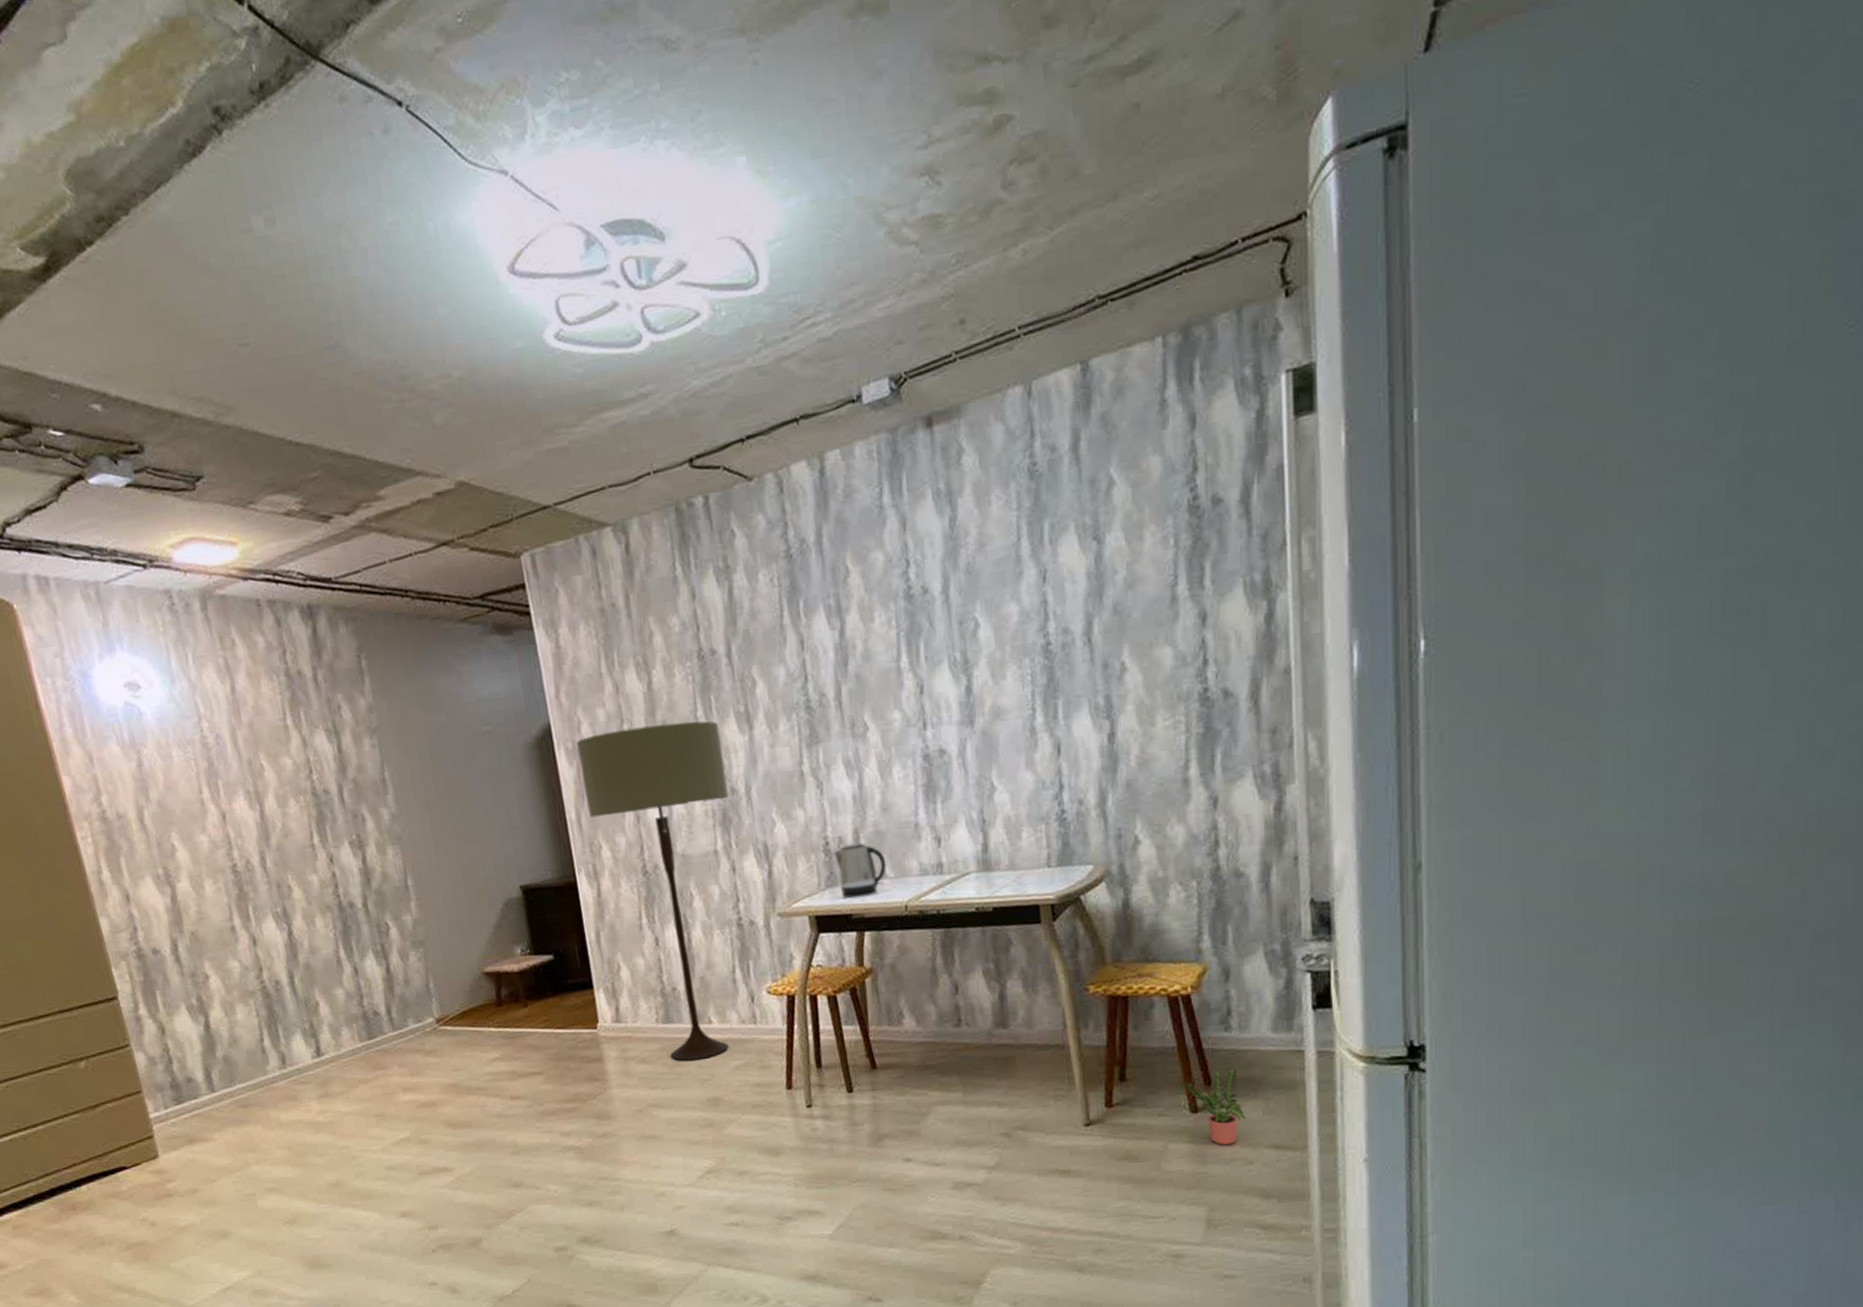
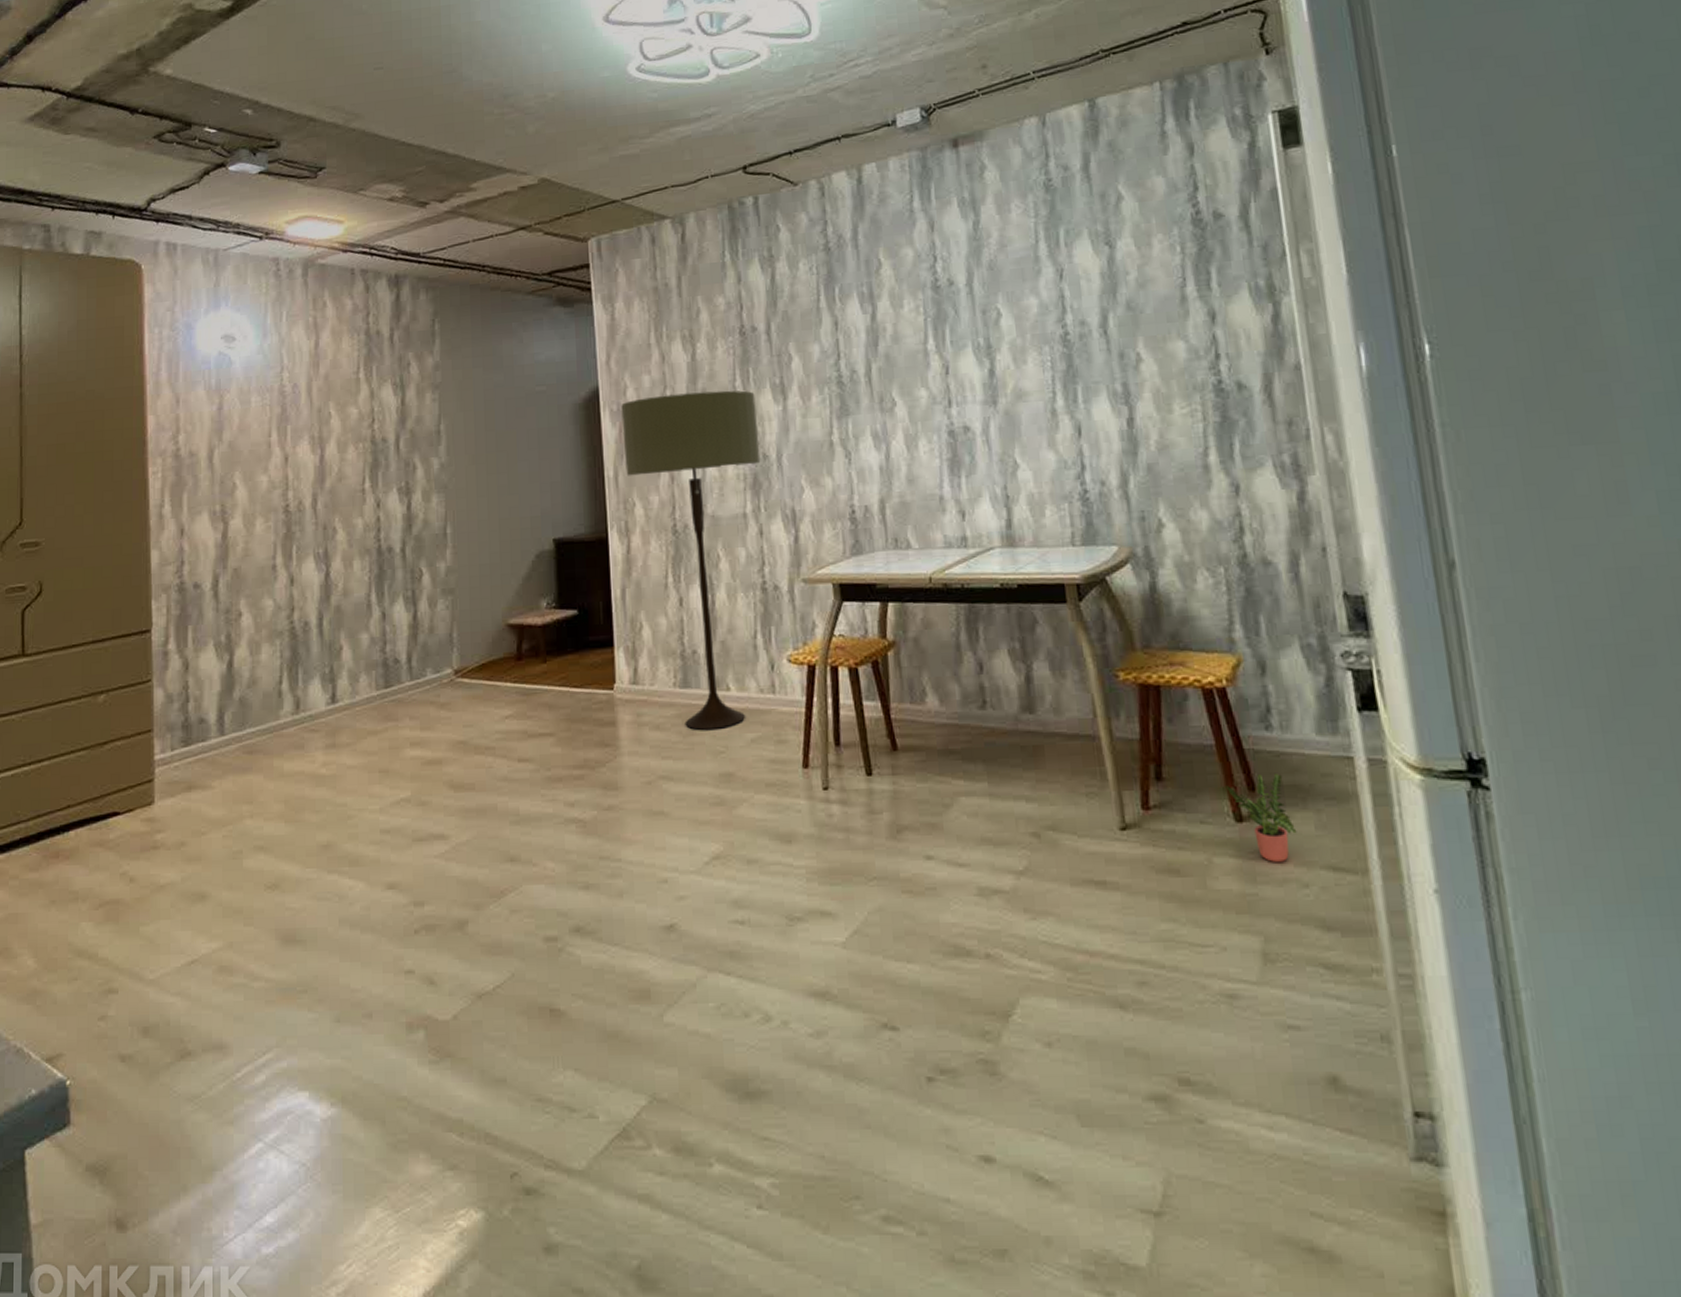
kettle: present [835,842,887,899] -> none [860,512,912,568]

